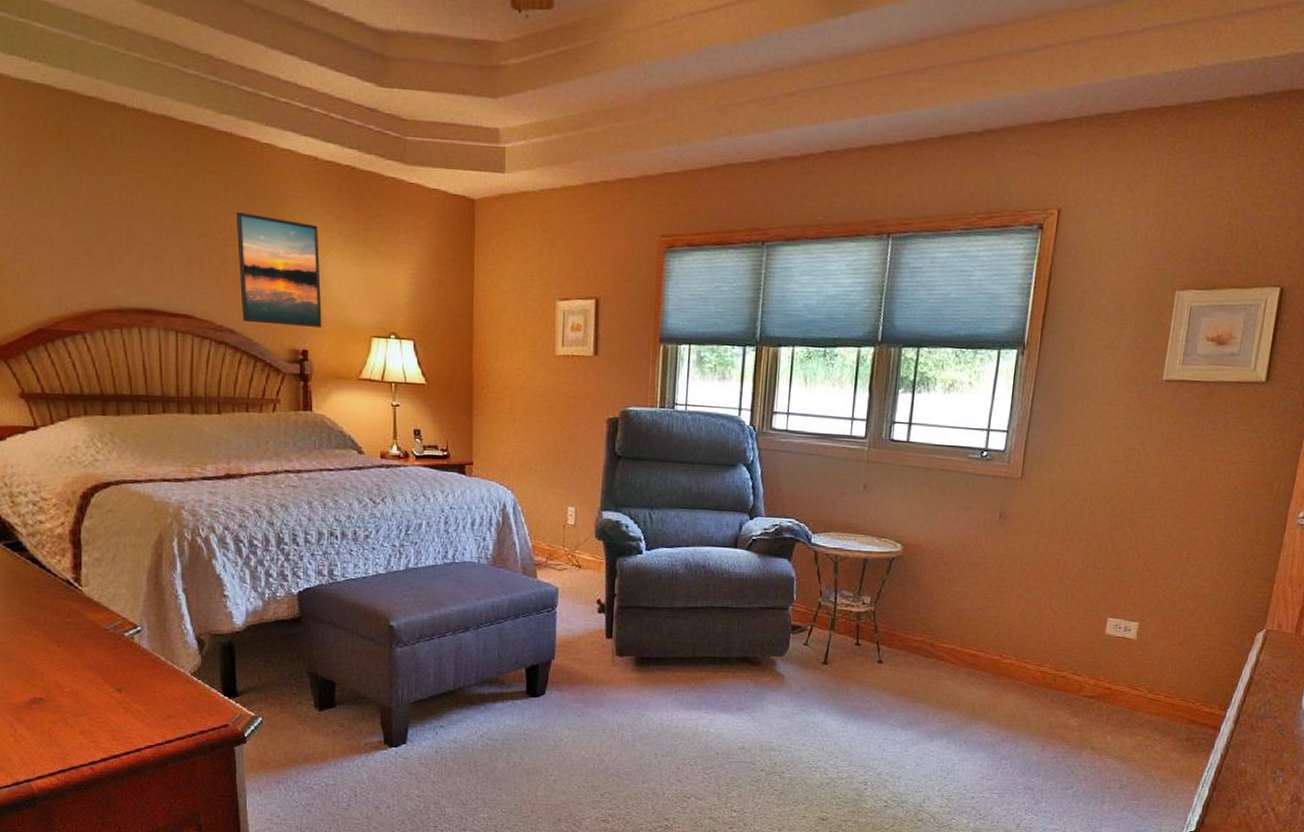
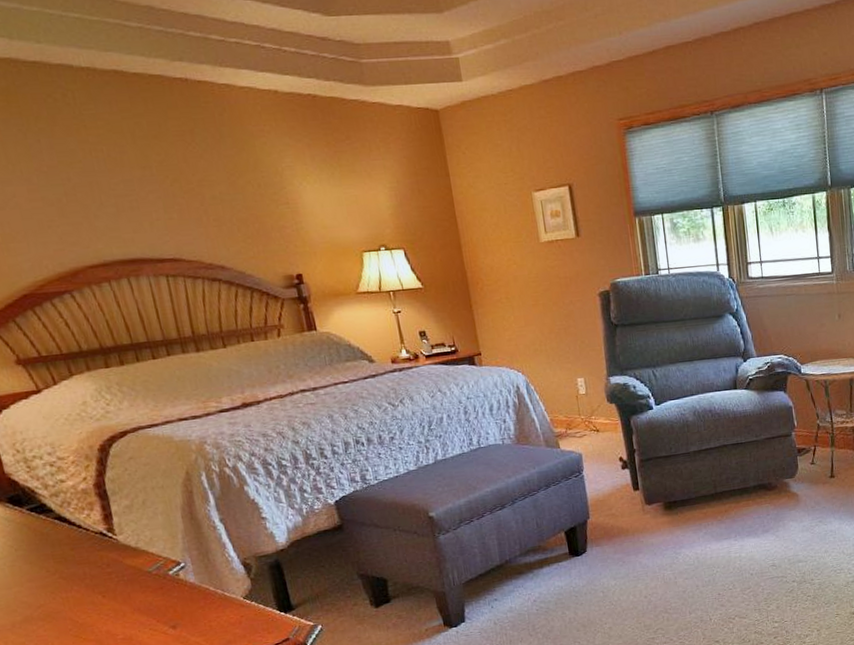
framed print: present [236,211,322,327] -> none [205,152,312,257]

